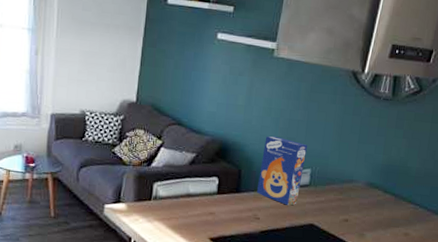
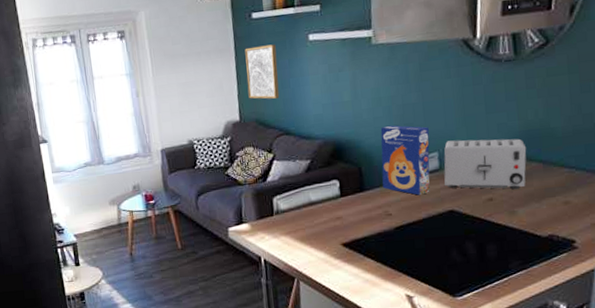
wall art: none [149,31,185,88] -> present [245,44,280,99]
toaster: none [311,161,385,216] -> present [444,138,527,190]

